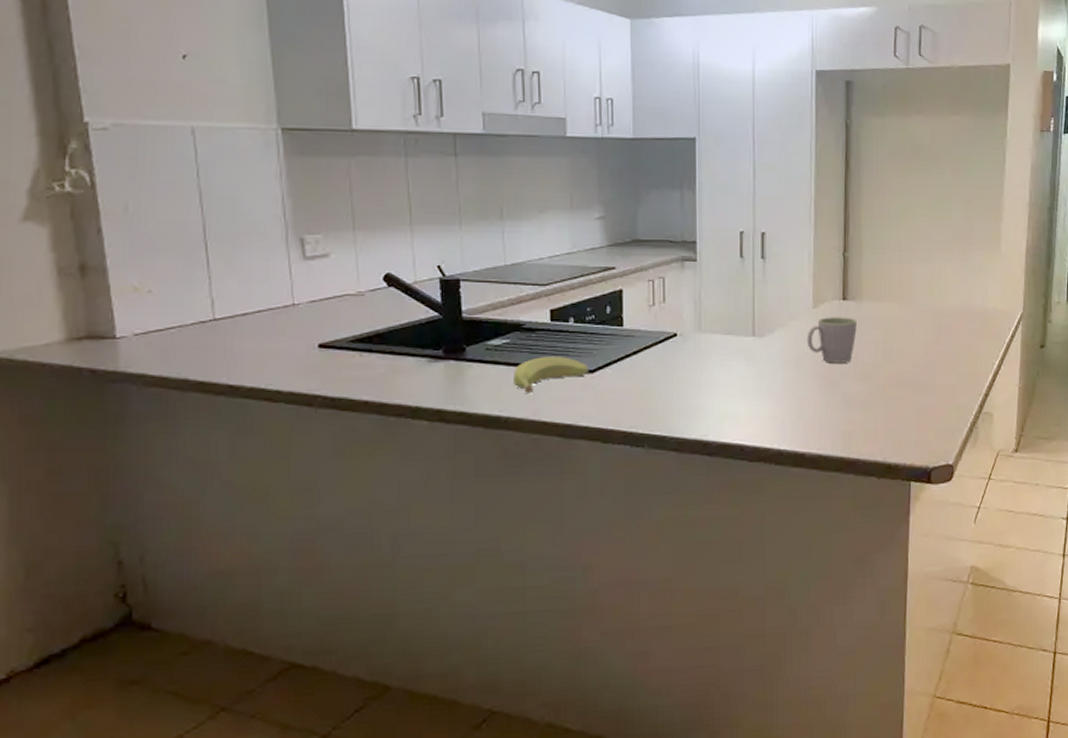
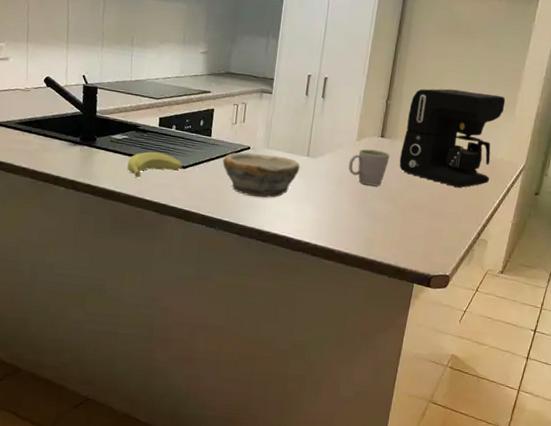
bowl: none [643,340,745,399] -> present [222,152,300,198]
coffee maker: none [870,229,988,351] -> present [399,88,506,188]

